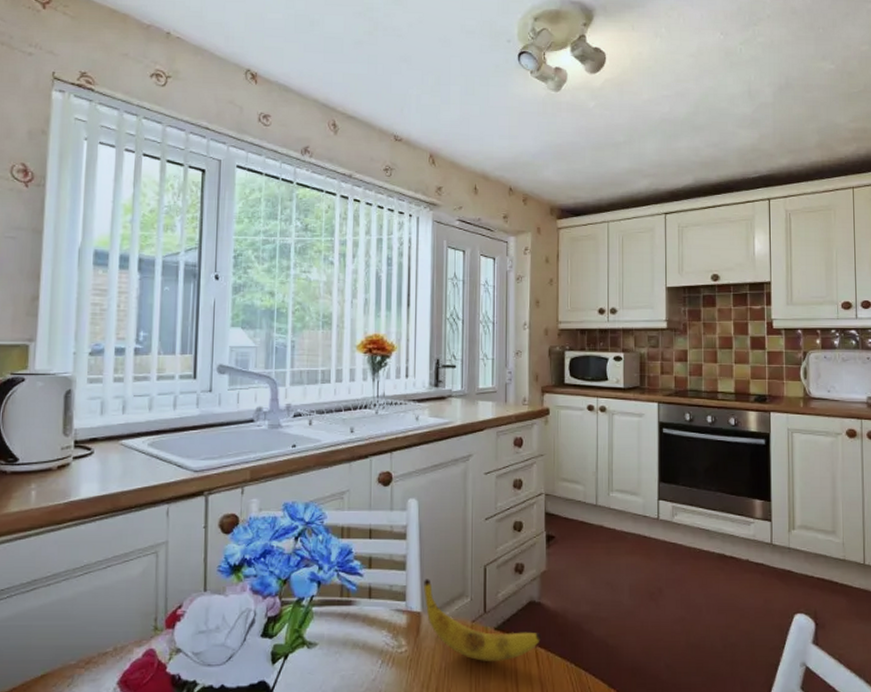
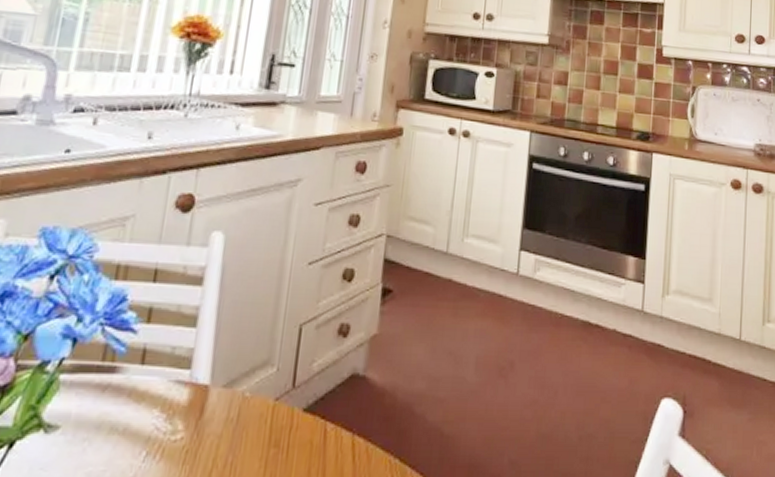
banana: present [424,579,542,661] -> none [216,340,362,454]

